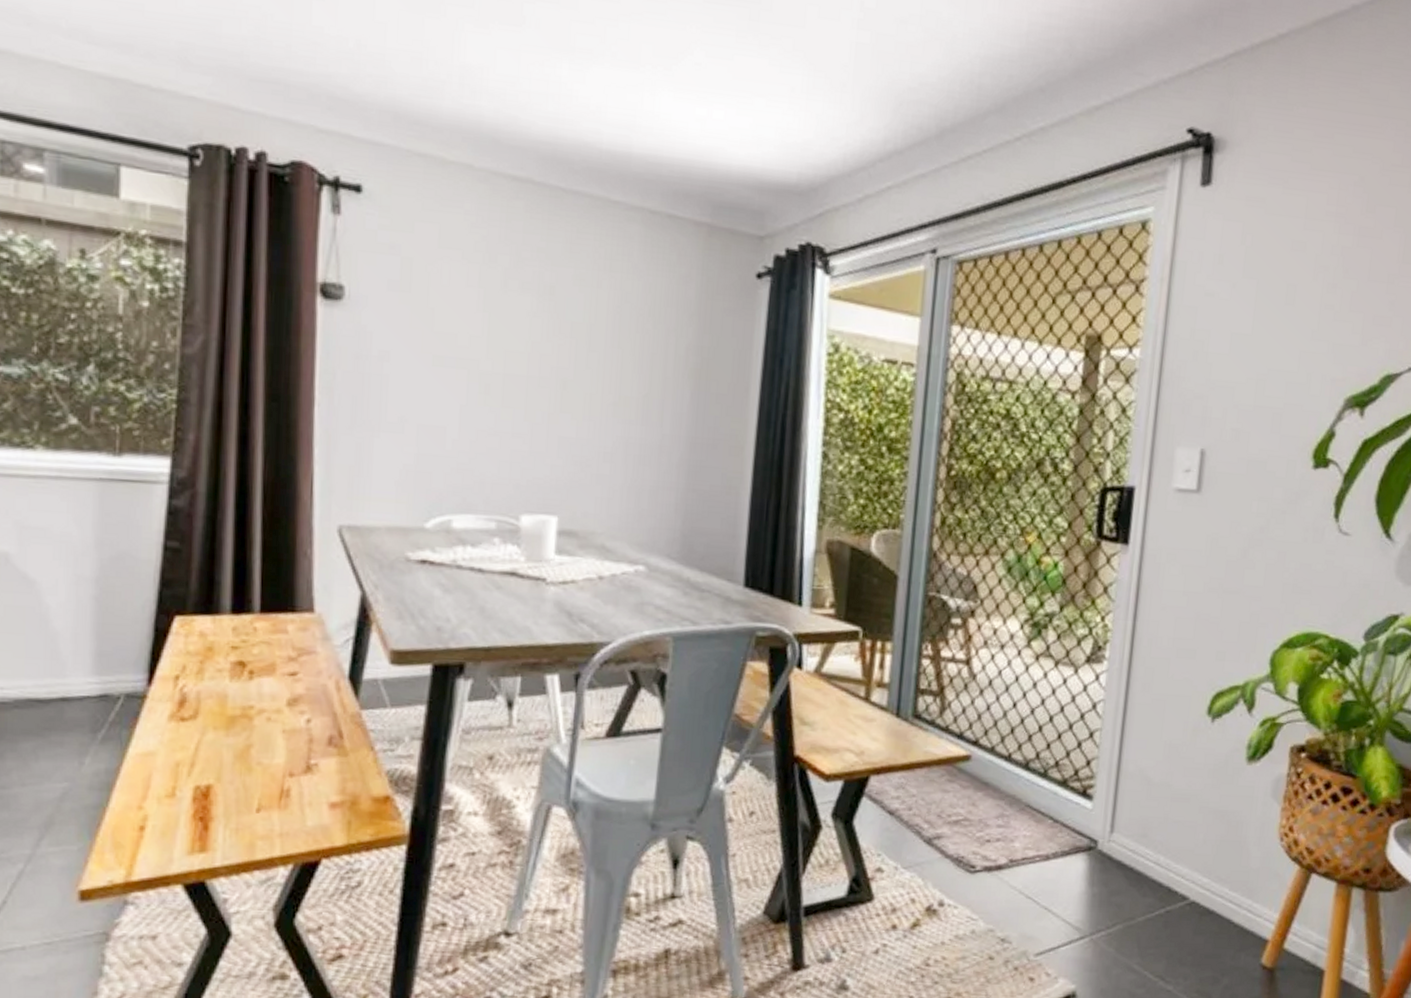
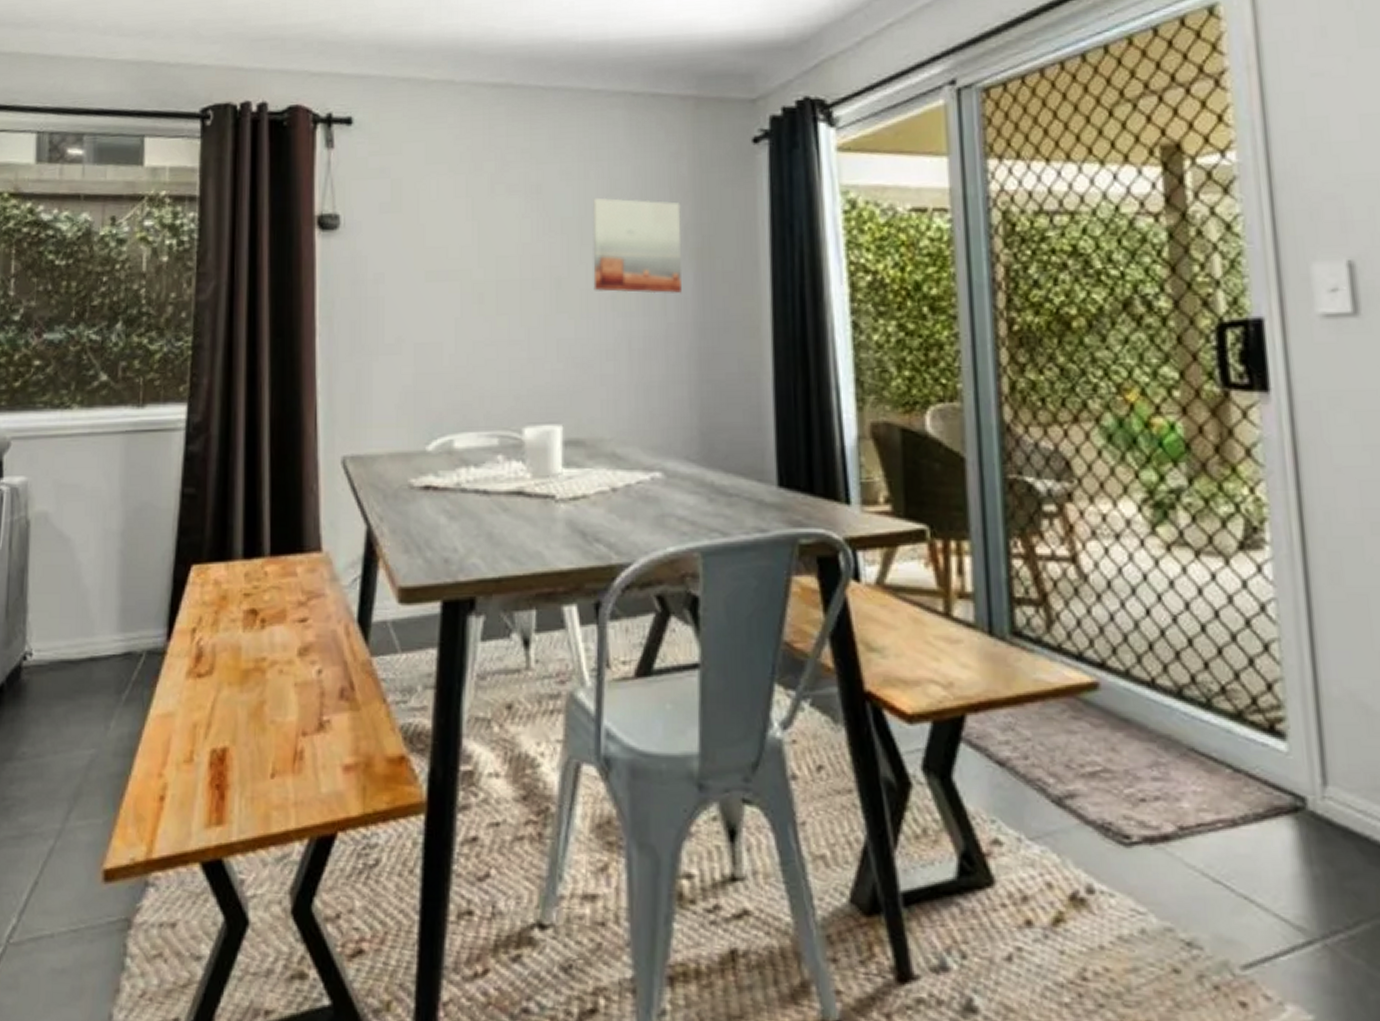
wall art: none [597,307,685,408] -> present [592,197,682,294]

